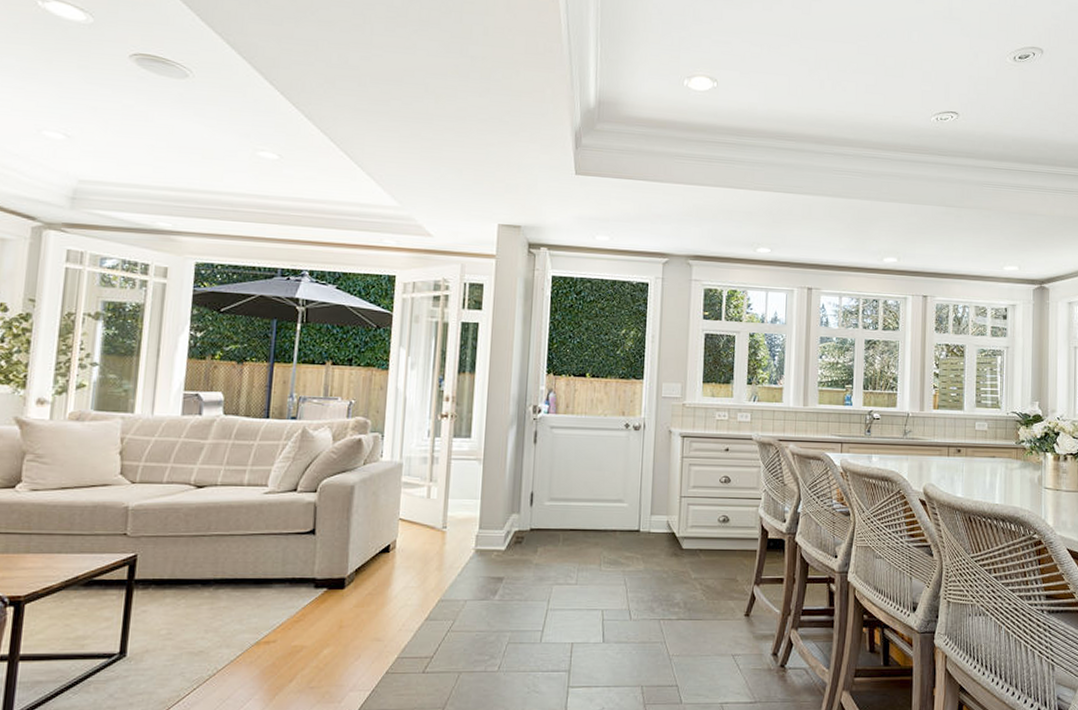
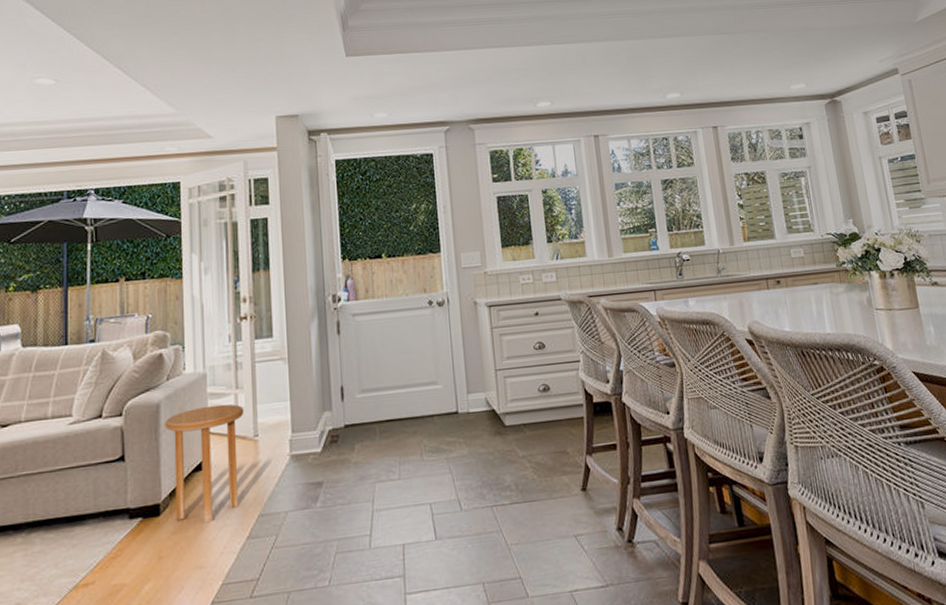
side table: none [357,494,436,601] -> present [165,404,244,524]

